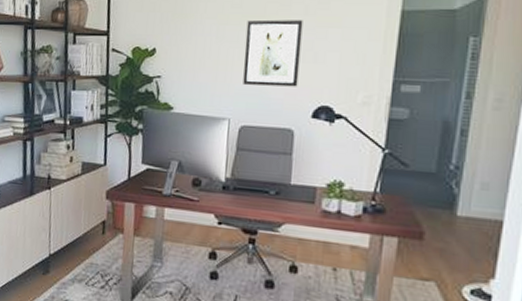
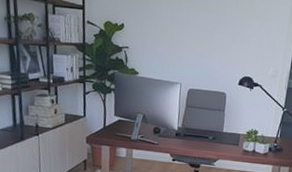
wall art: present [243,19,303,87] -> none [191,8,235,62]

